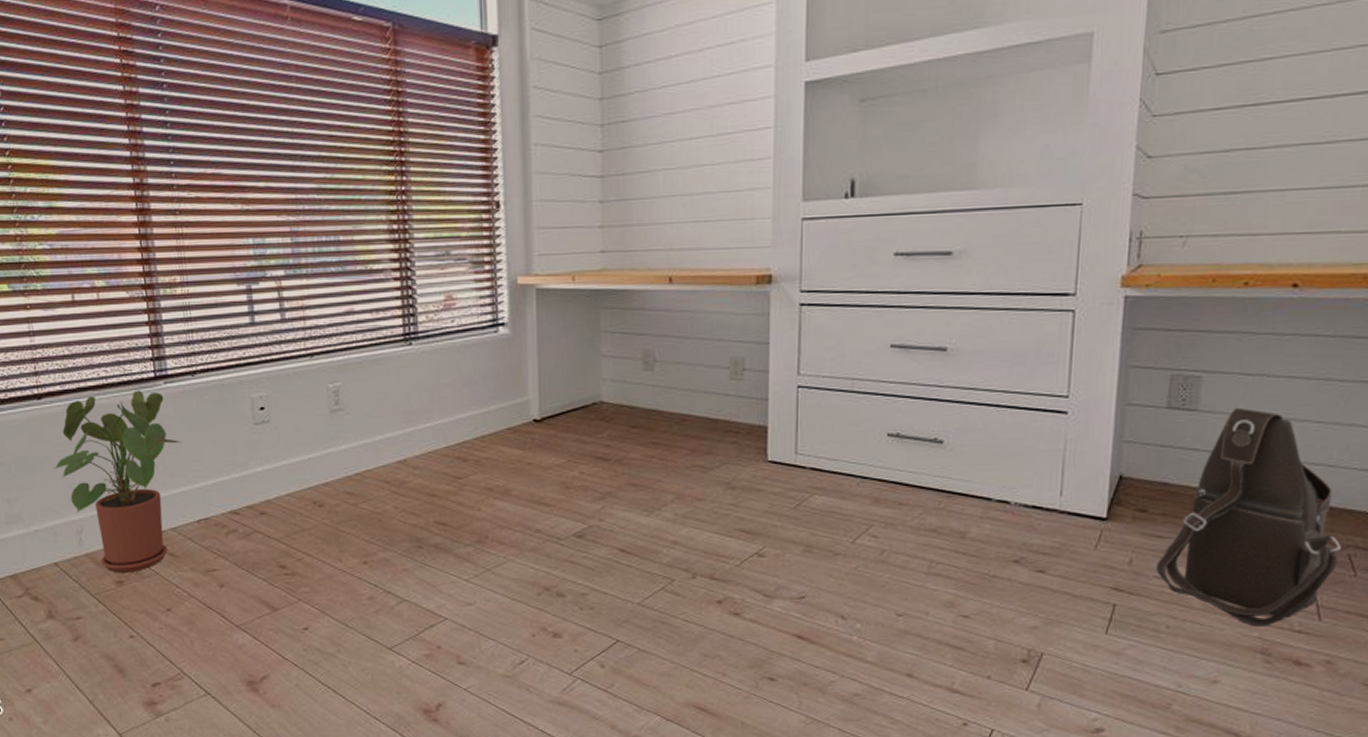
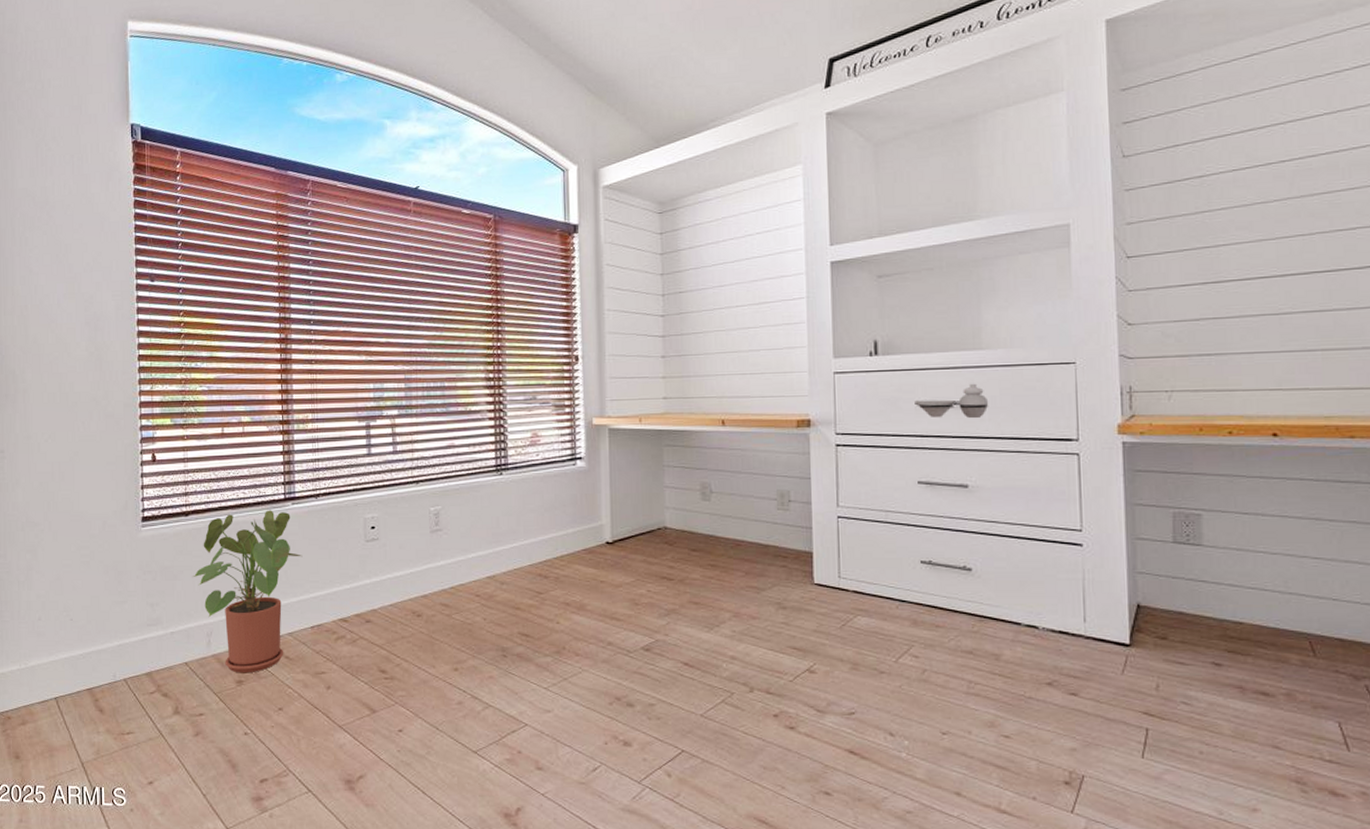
decorative bowl: none [893,229,979,272] -> present [914,383,989,419]
shoulder bag: present [1155,407,1342,627] -> none [1182,543,1359,755]

